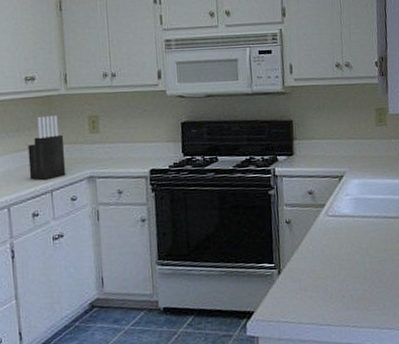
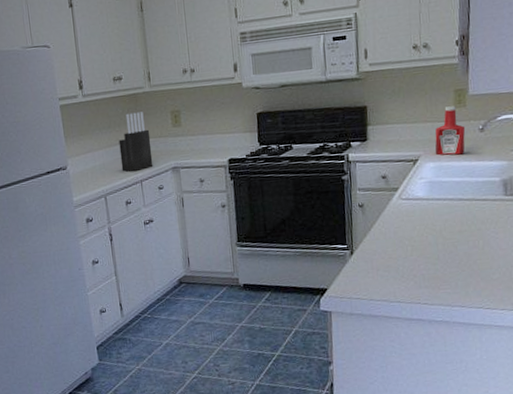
ketchup bottle: none [359,124,388,173] -> present [435,106,466,156]

